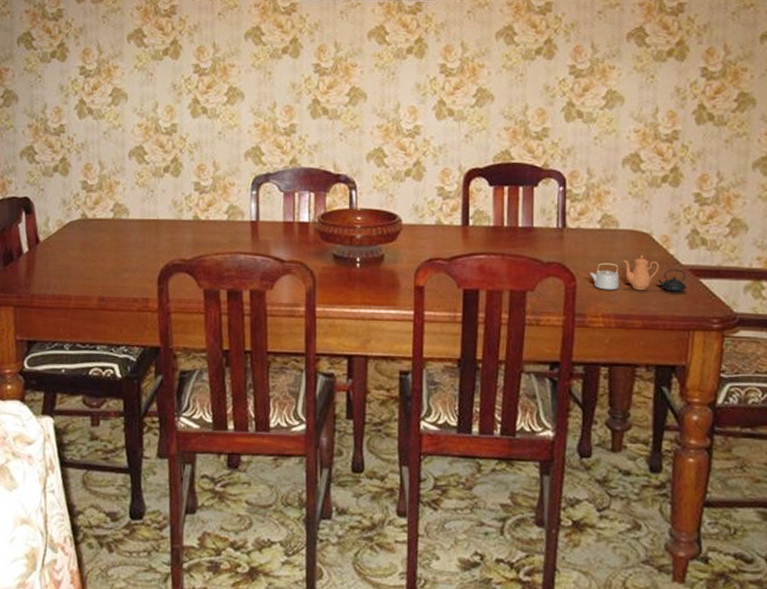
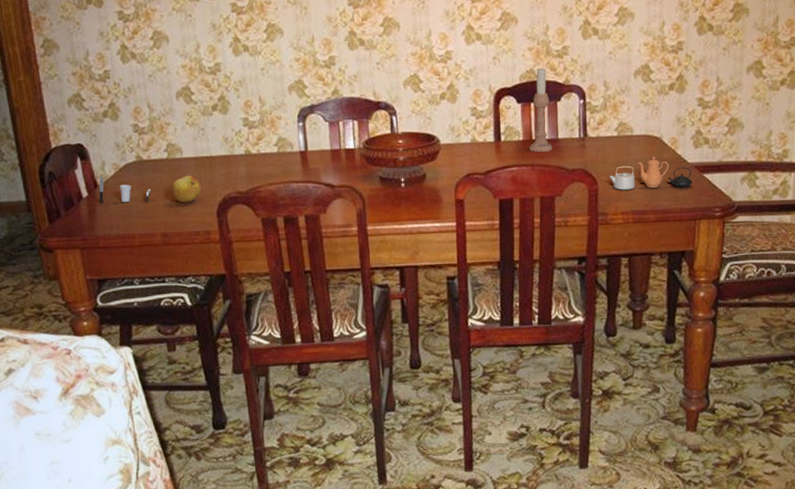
cup: none [39,232,92,263] -> present [99,176,151,204]
fruit: none [113,237,144,267] -> present [171,175,201,203]
candlestick: none [499,149,527,241] -> present [528,67,553,152]

